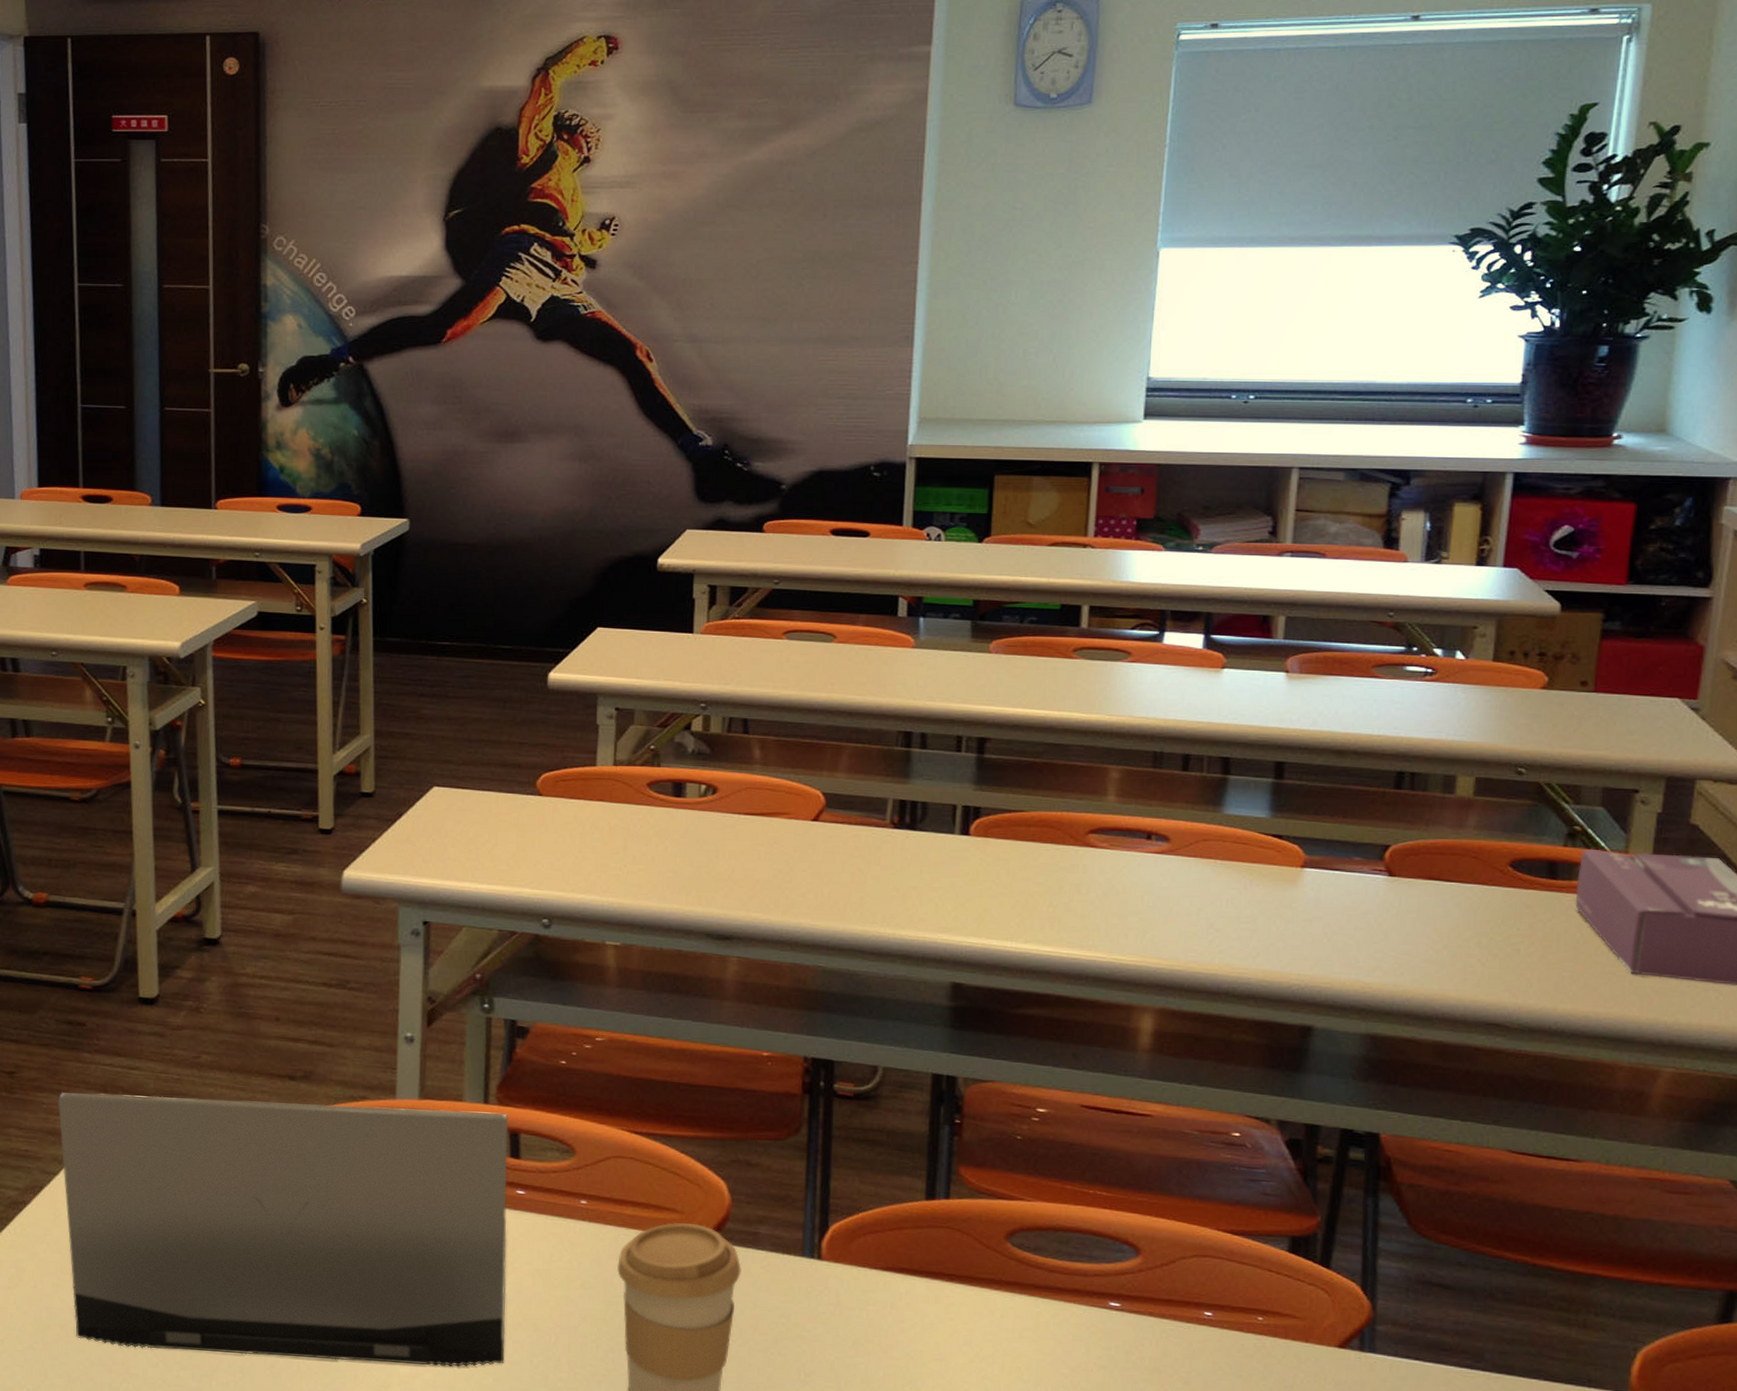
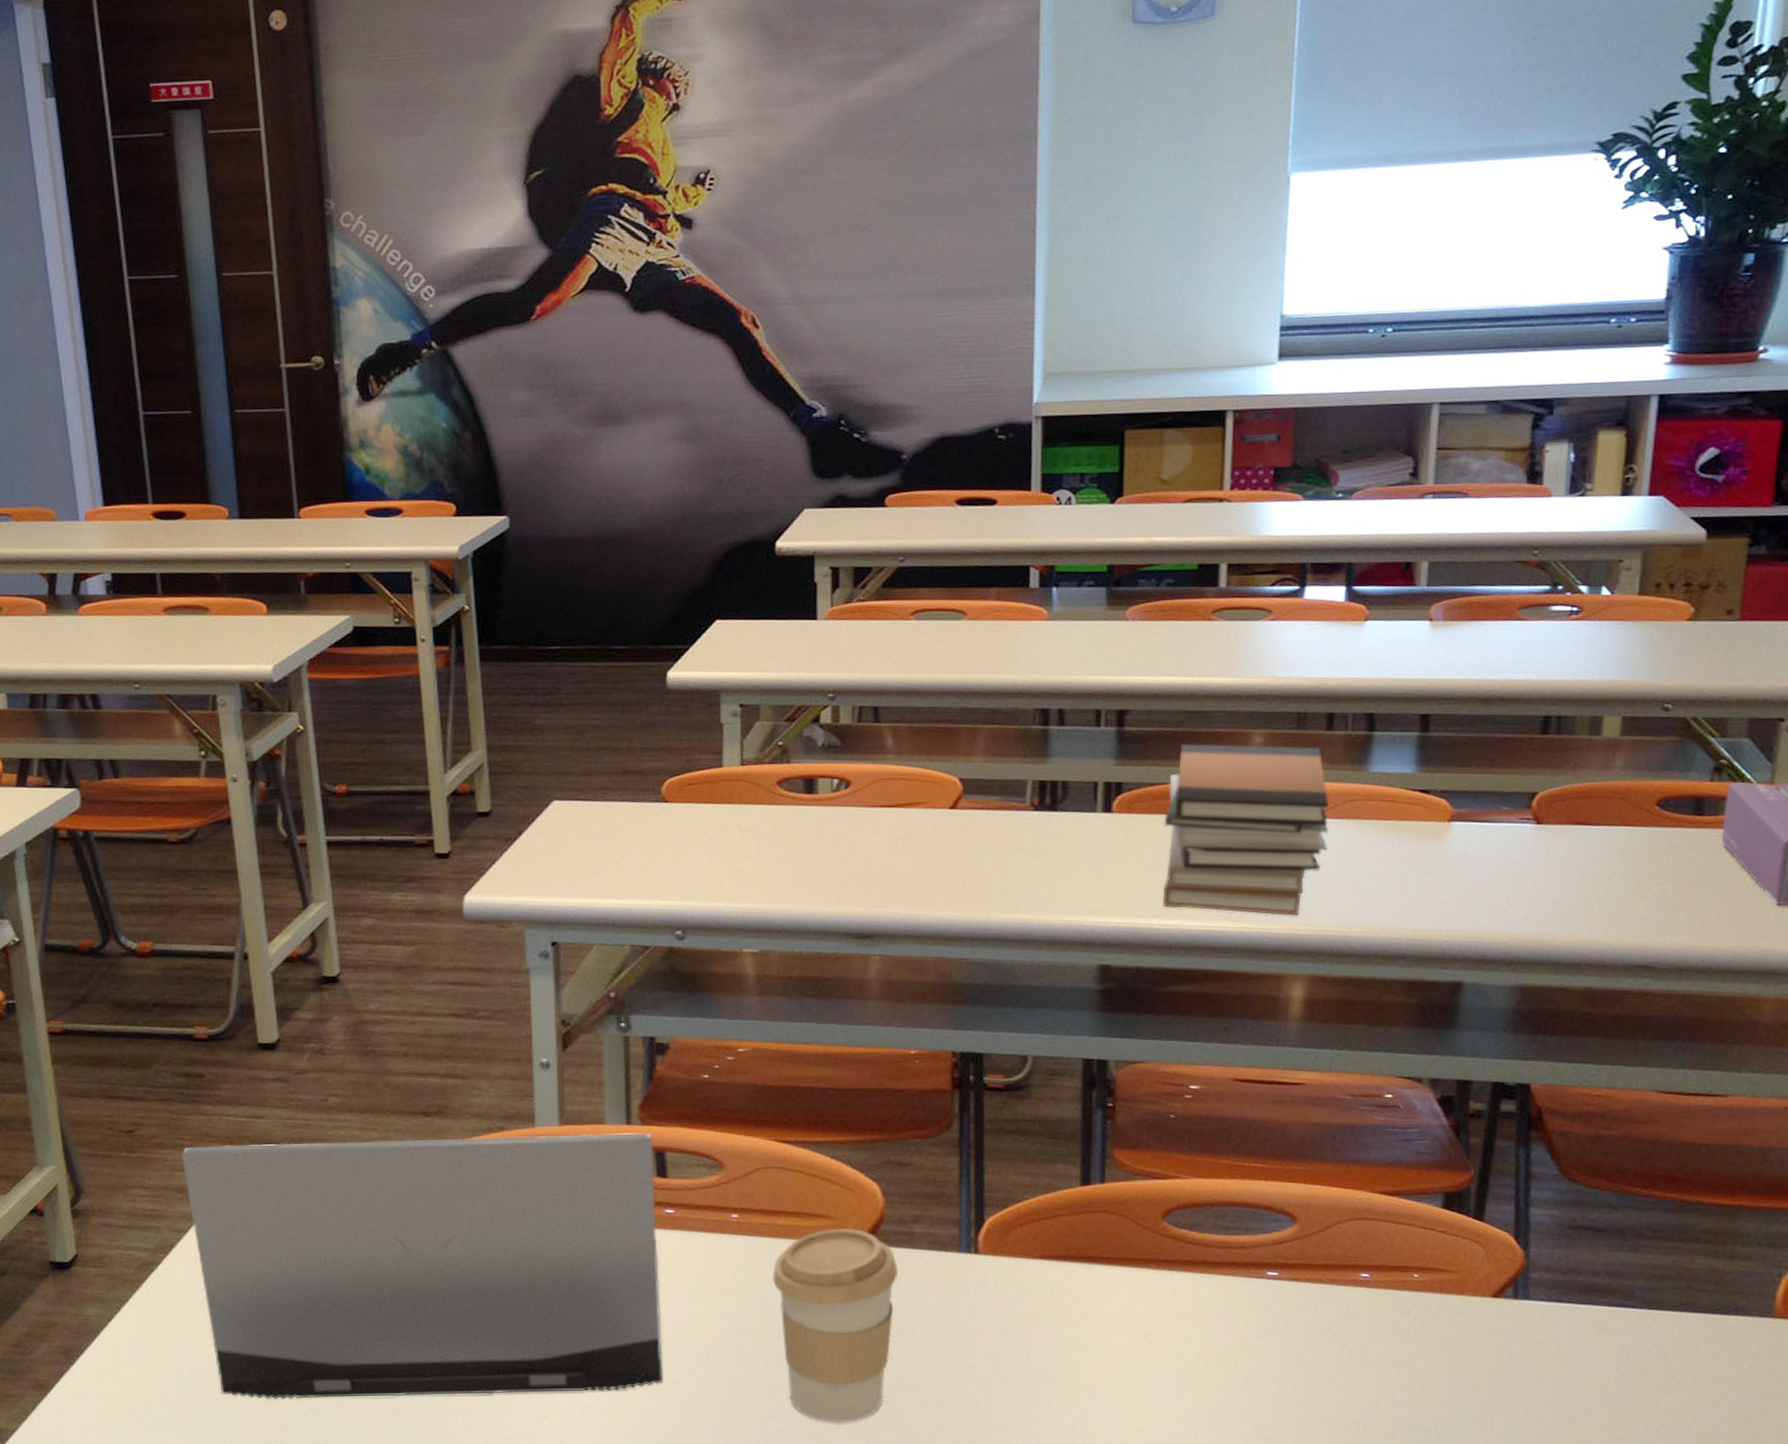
book stack: none [1016,775,1183,949] -> present [1163,743,1329,916]

